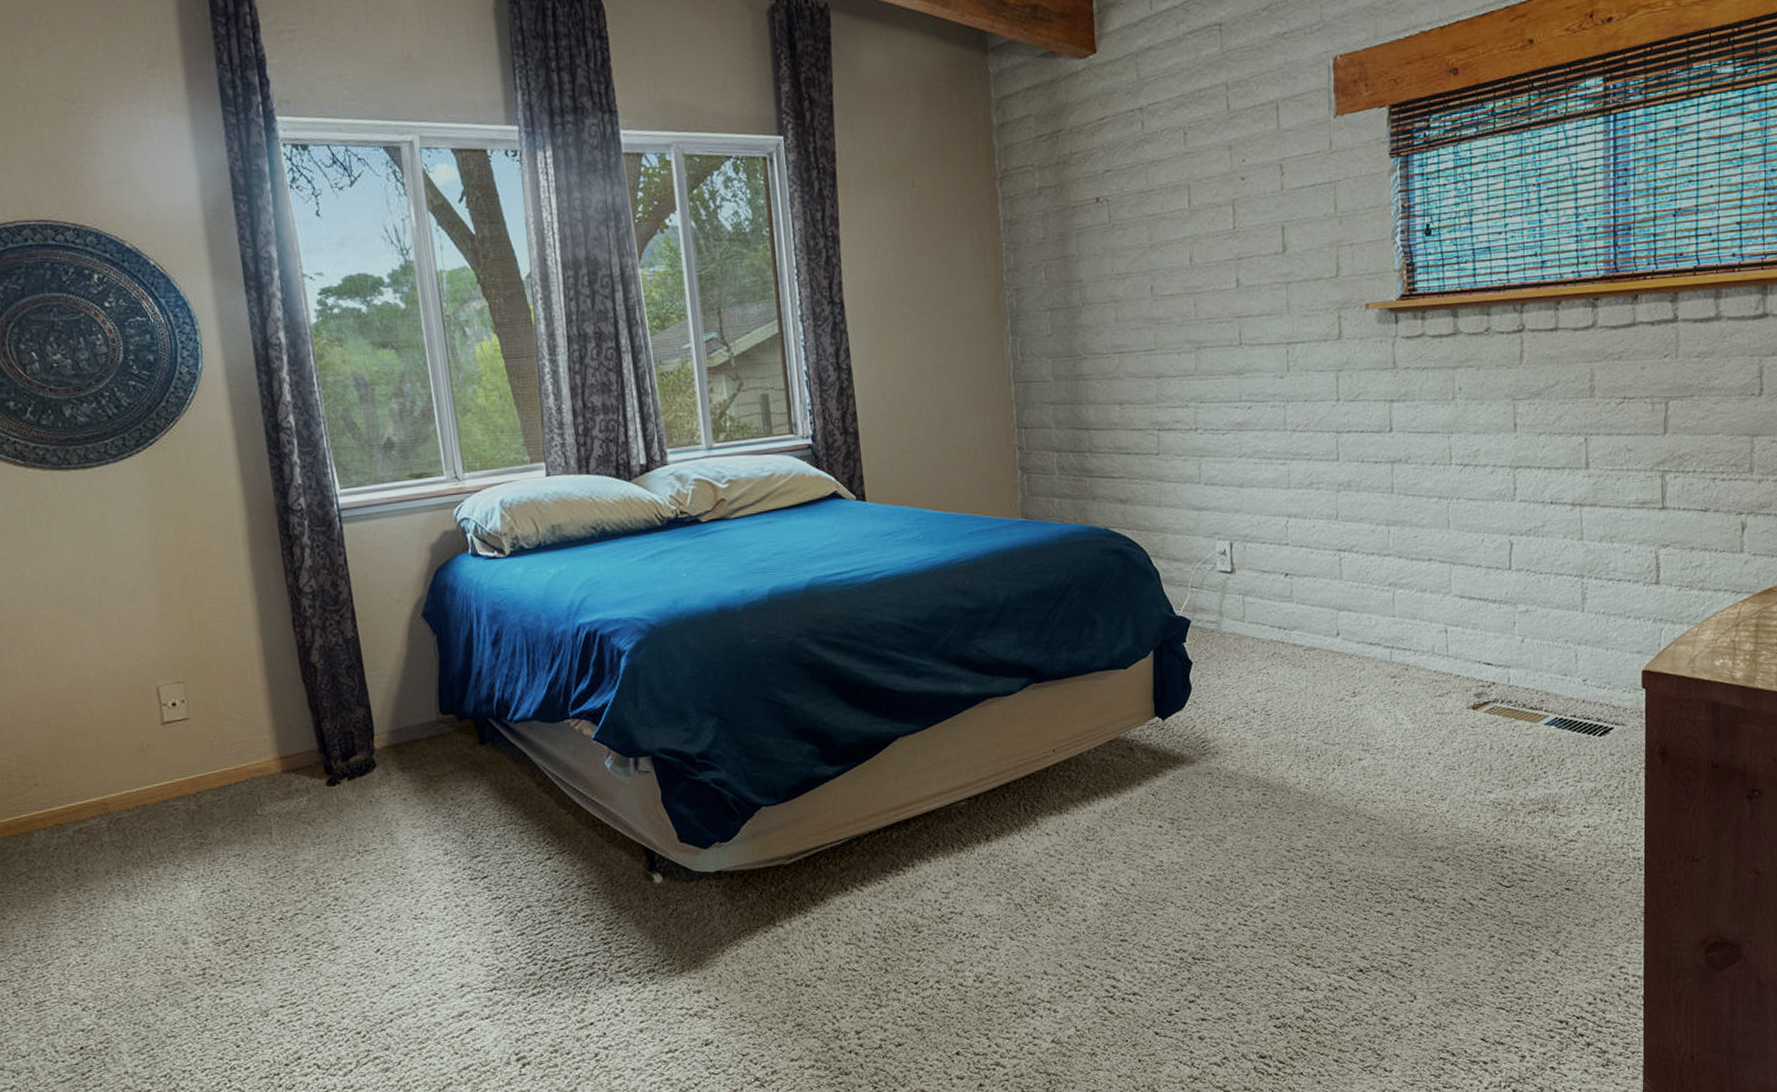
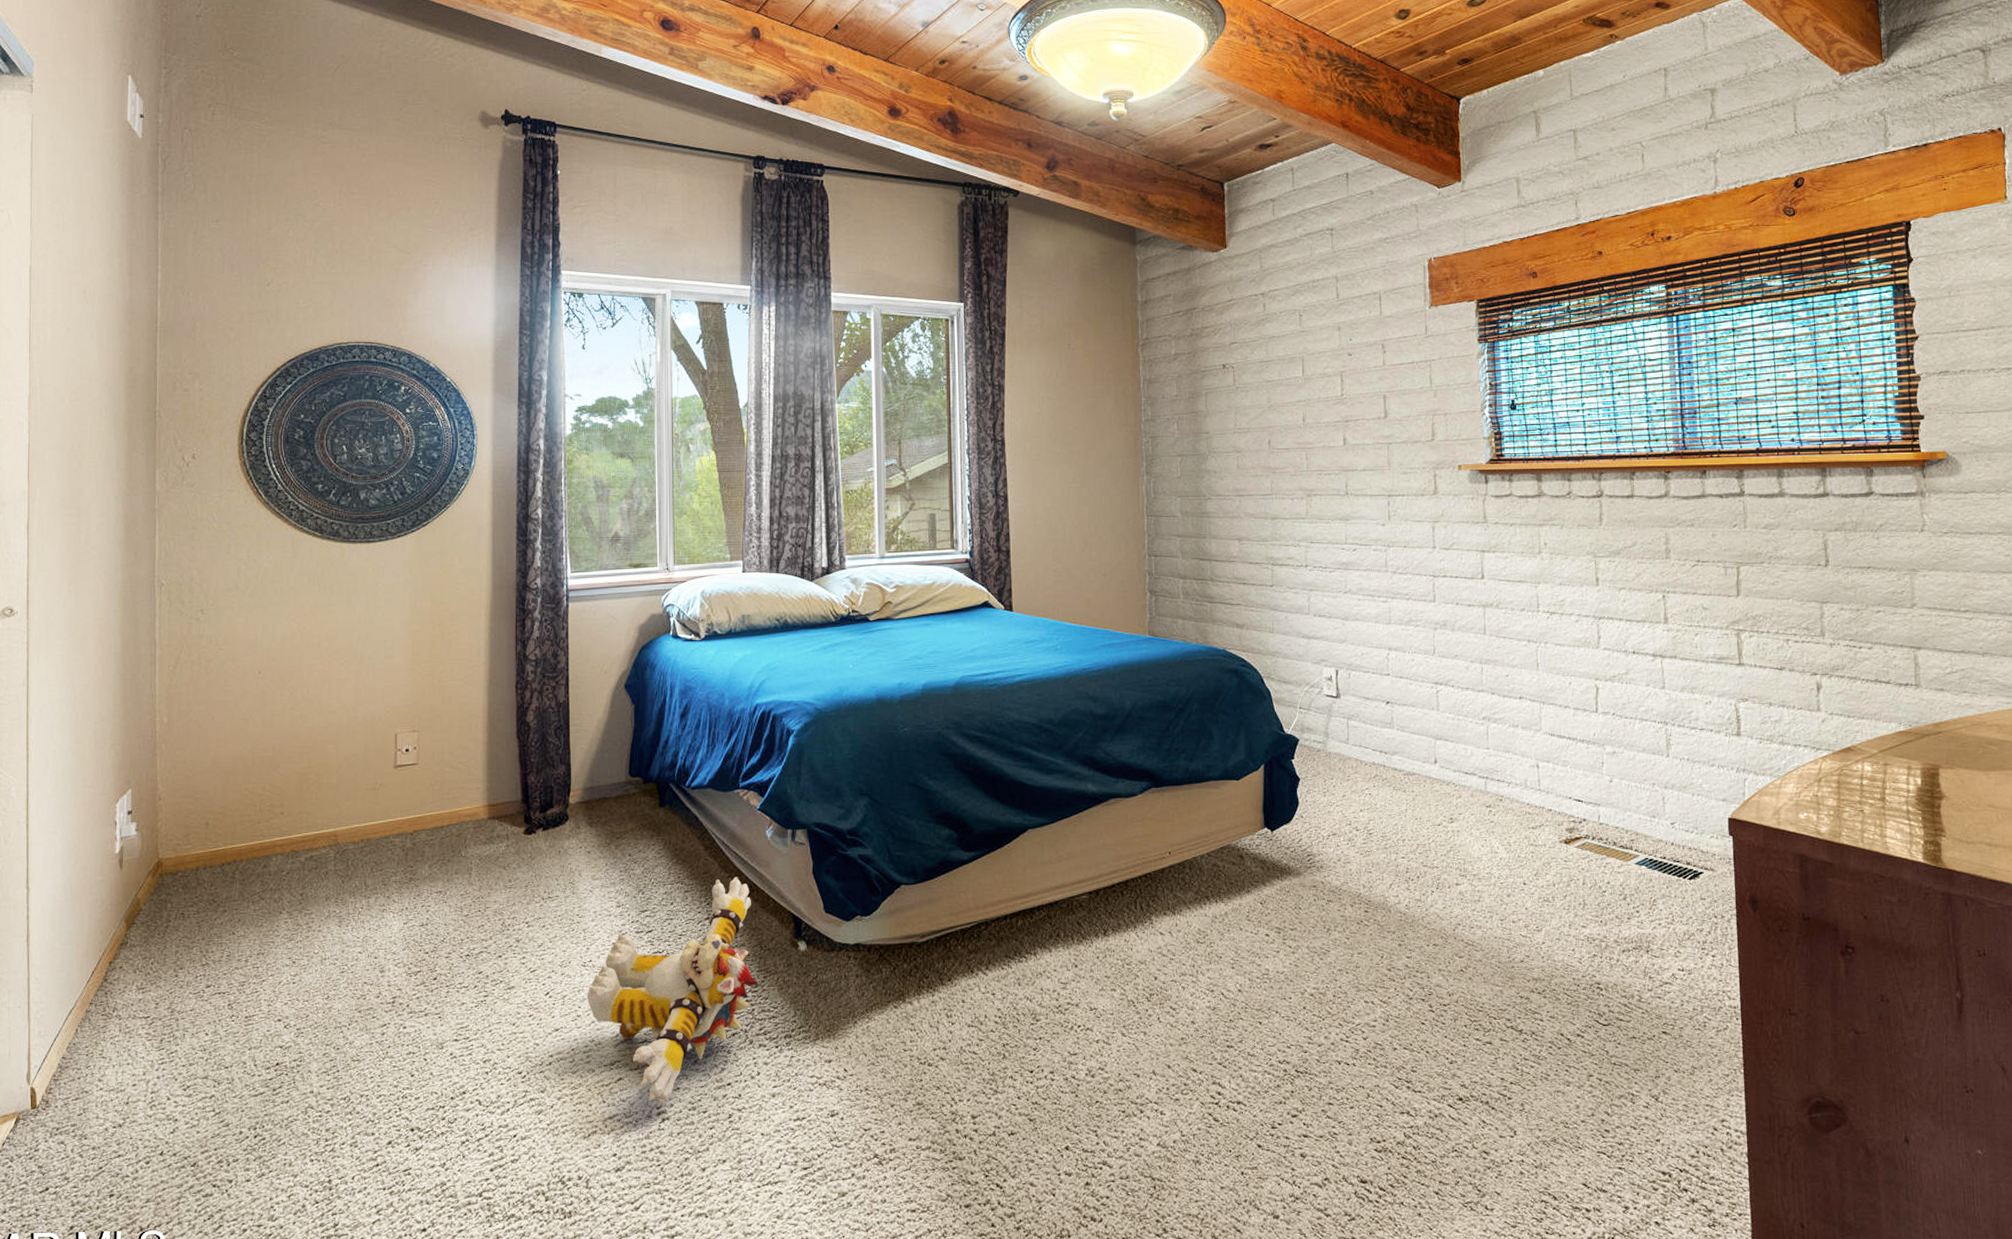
plush toy: none [422,812,613,1051] -> present [587,876,759,1105]

